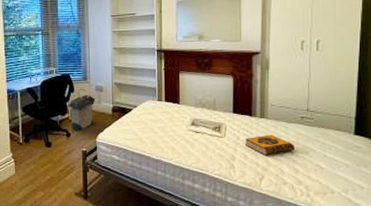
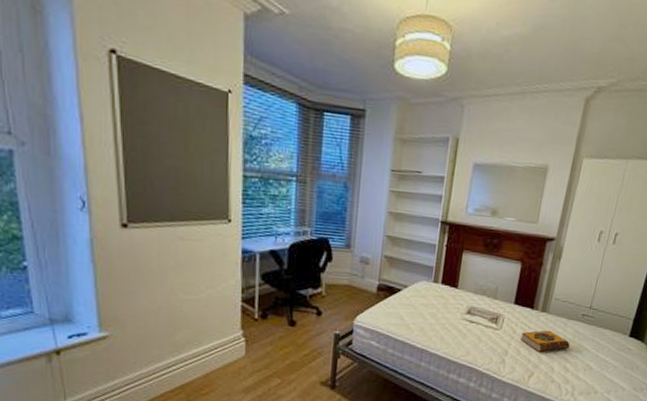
laundry hamper: present [68,88,96,131] -> none [322,257,359,310]

